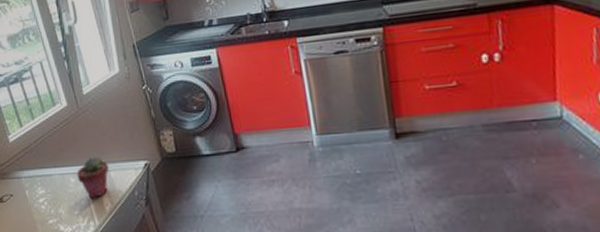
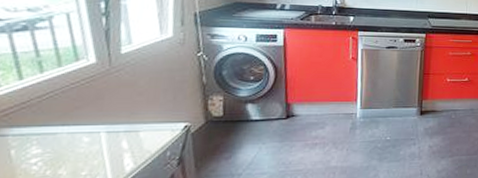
potted succulent: present [76,156,108,198] -> none [93,116,139,158]

